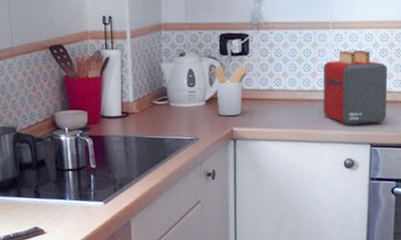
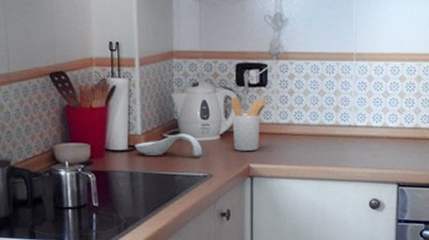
spoon rest: none [127,100,190,122] -> present [135,134,203,157]
toaster: present [323,49,388,125] -> none [346,83,415,162]

